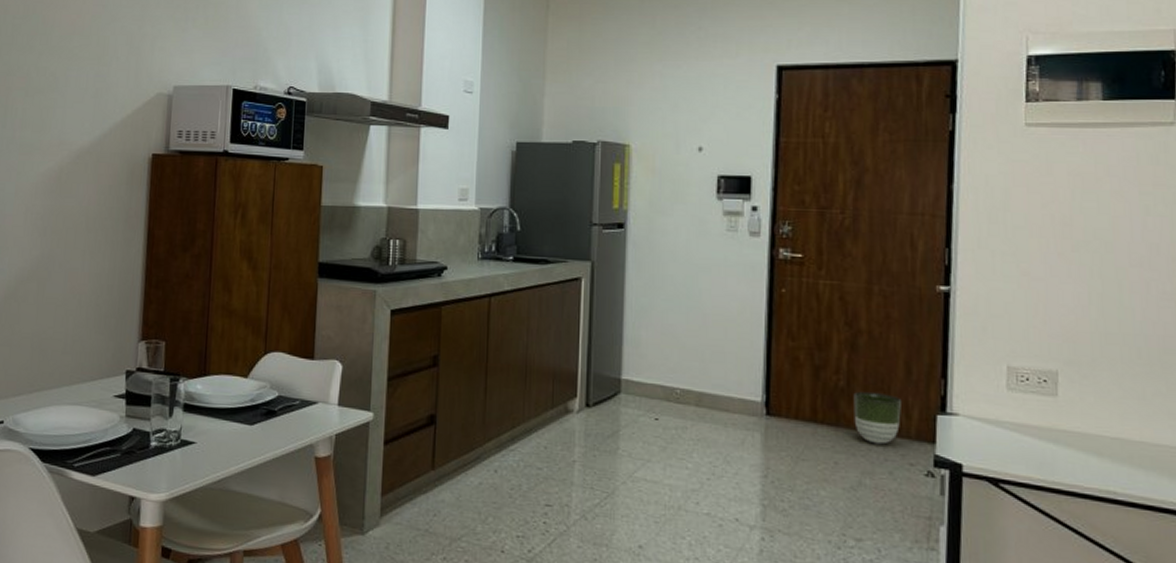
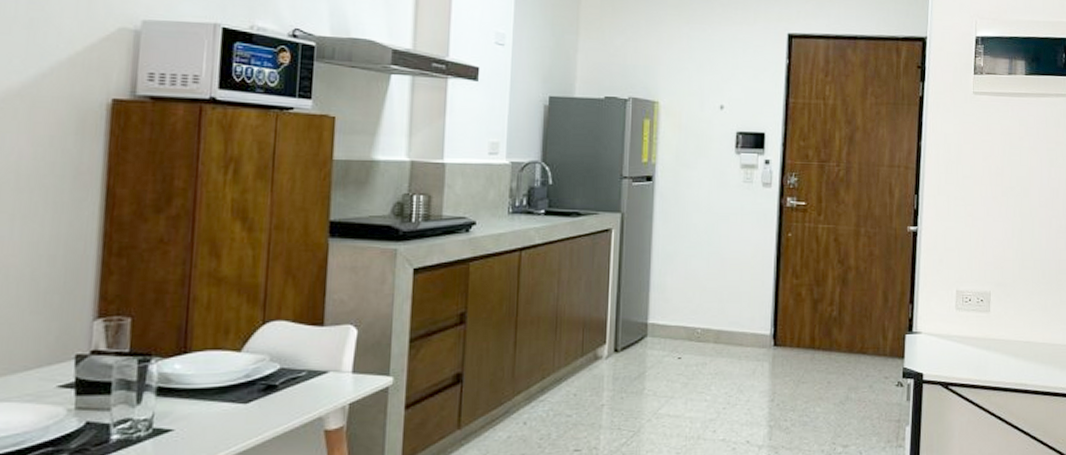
planter: present [853,391,901,445] -> none [843,319,880,363]

